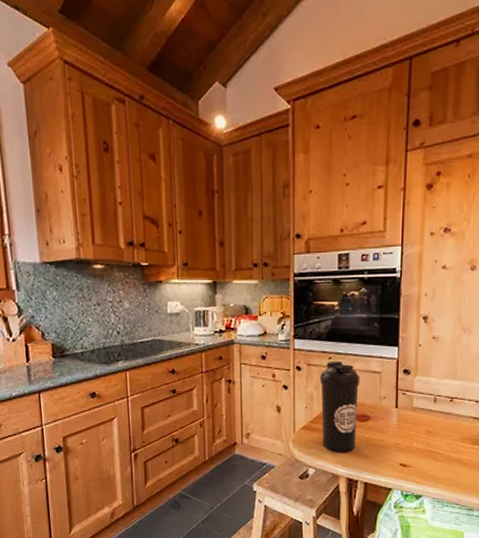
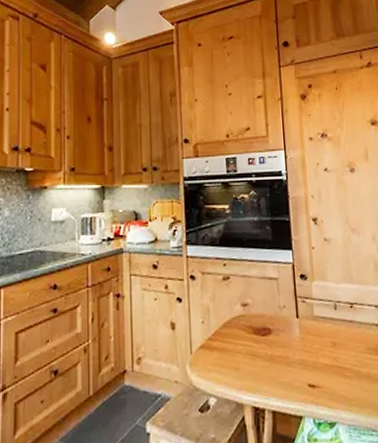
water bottle: present [320,360,361,452] -> none [216,267,259,375]

